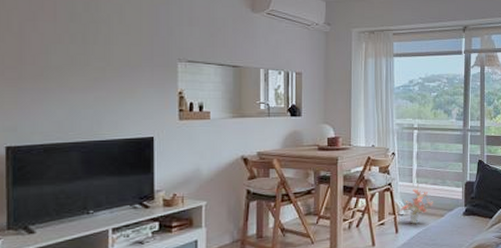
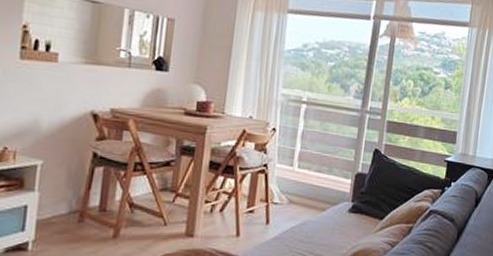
potted plant: present [397,184,433,224] -> none [271,169,315,216]

